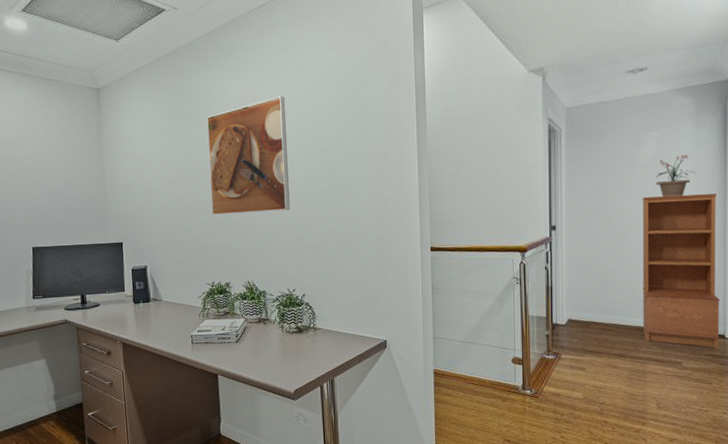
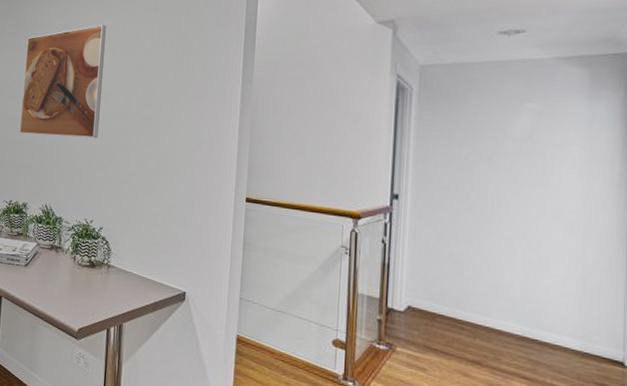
bookshelf: present [643,194,719,349] -> none [507,176,618,379]
potted plant: present [656,154,695,198] -> none [532,133,587,182]

